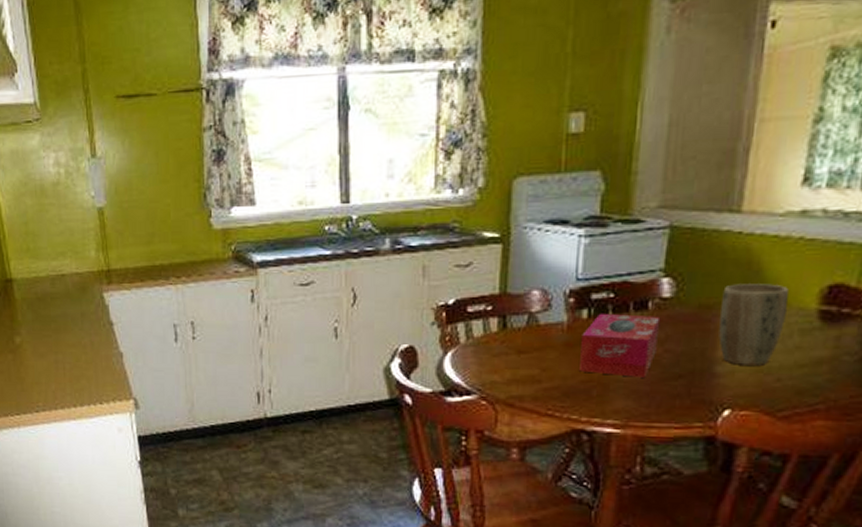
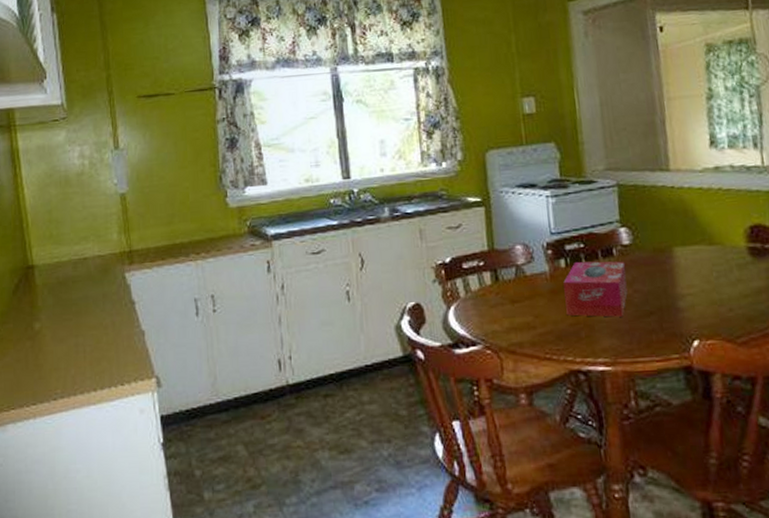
plant pot: present [718,284,789,365] -> none [670,227,724,299]

